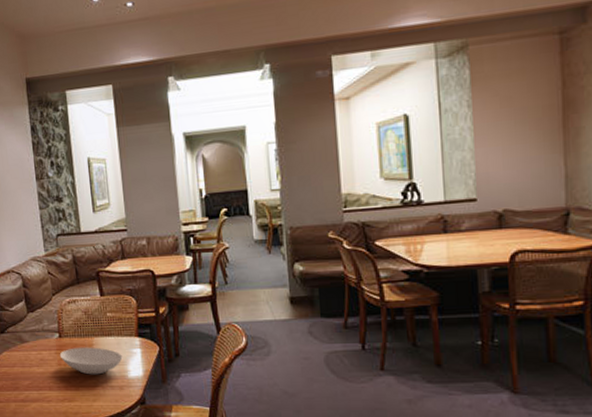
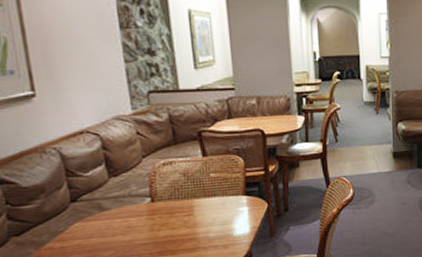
bowl: present [59,347,123,375] -> none [151,208,228,238]

